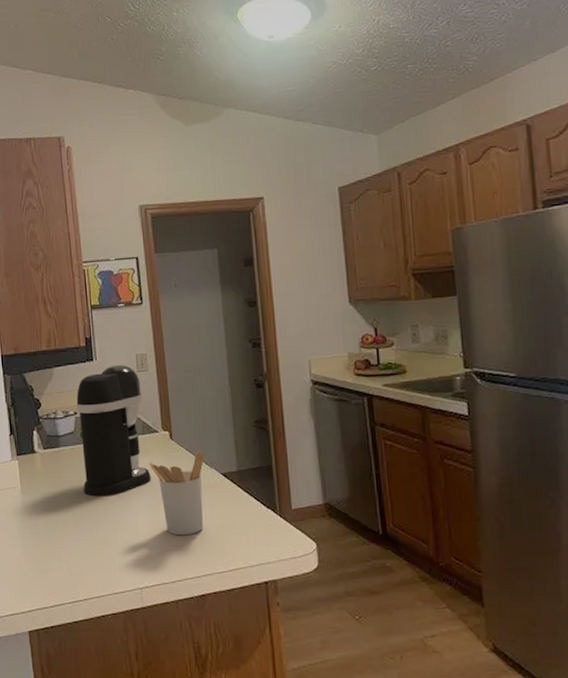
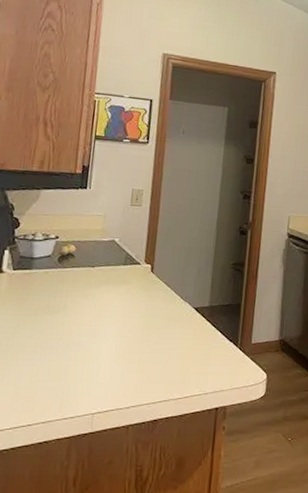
coffee maker: present [76,364,151,497] -> none [49,196,132,322]
utensil holder: present [149,451,205,536] -> none [125,286,182,364]

